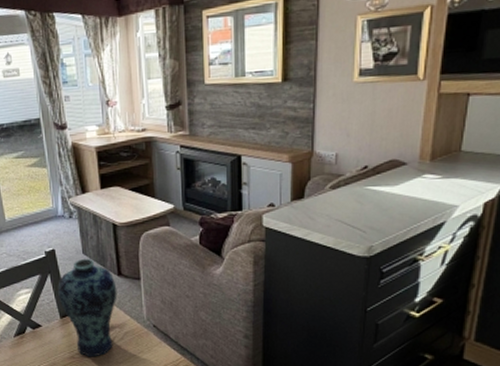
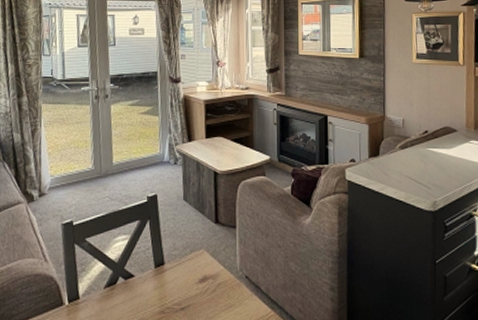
vase: present [58,259,117,357] -> none [155,206,213,312]

